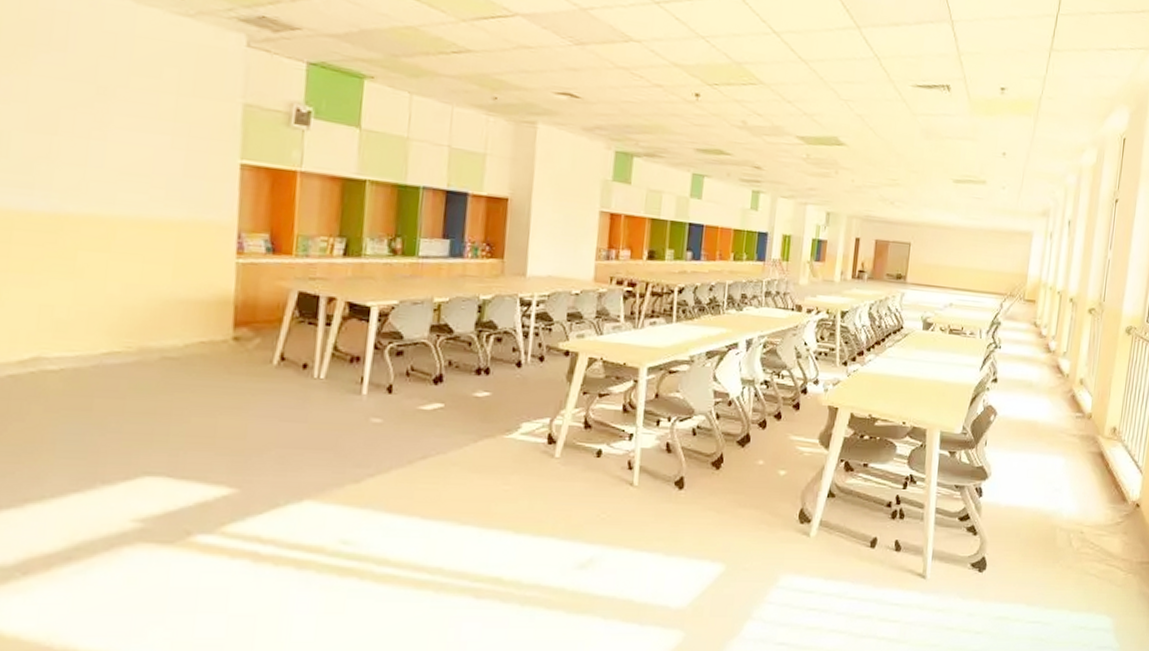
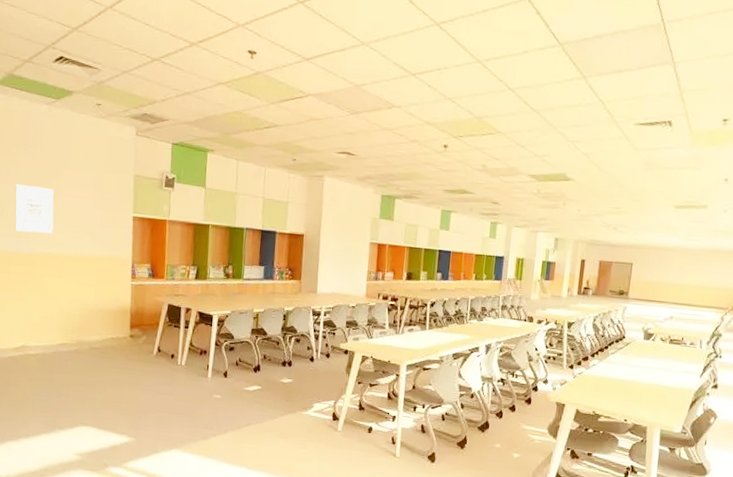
wall art: none [22,104,99,184] -> present [14,183,54,234]

